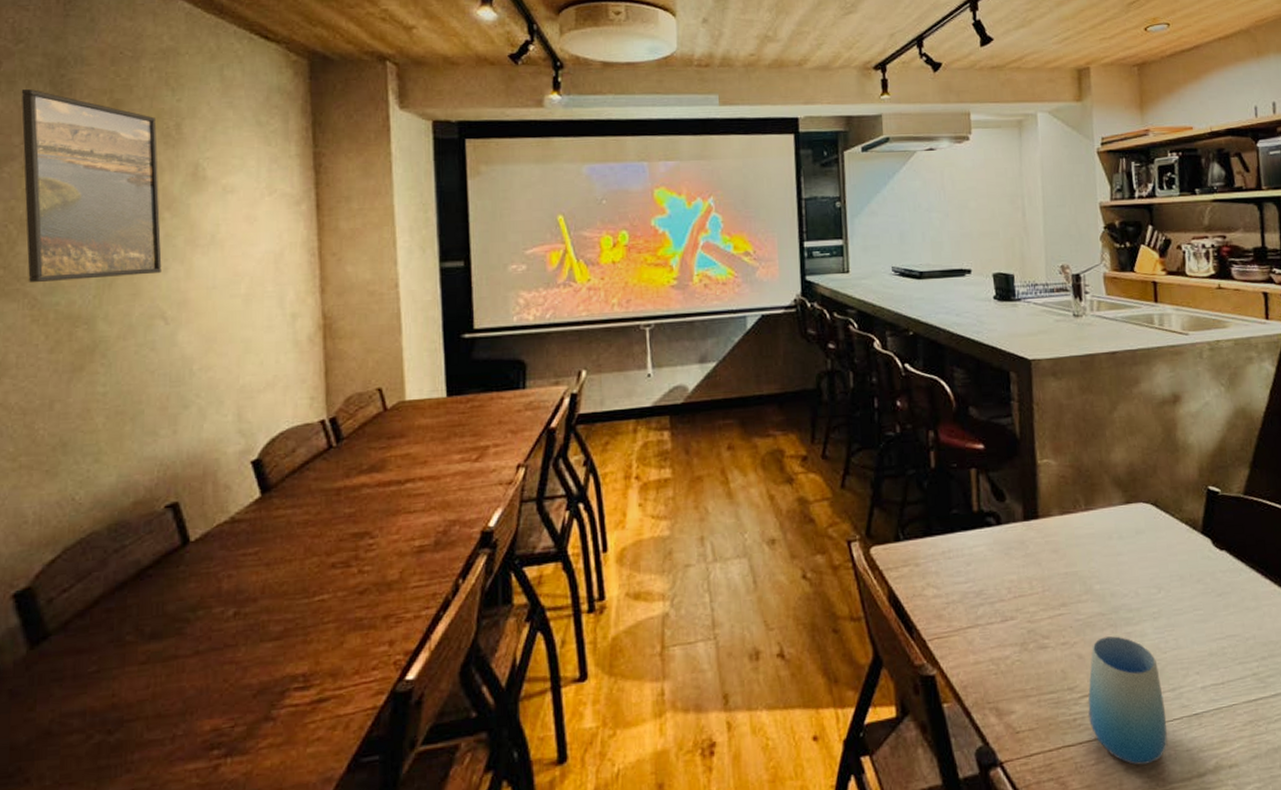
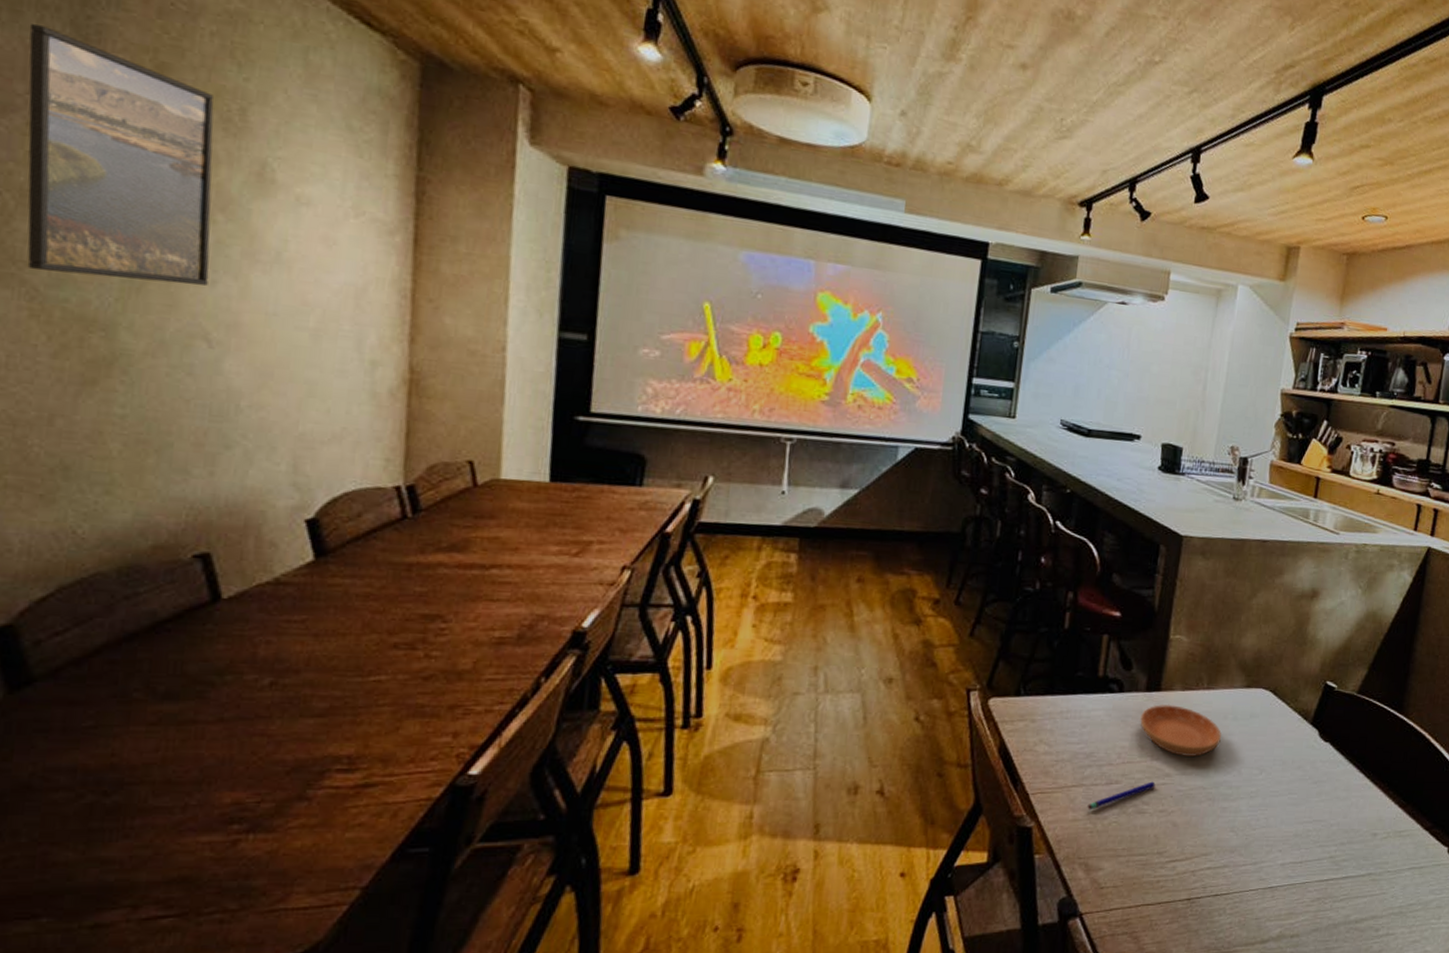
pen: none [986,613,1052,651] -> present [1087,781,1156,810]
saucer: none [1023,530,1110,584] -> present [1140,704,1222,757]
cup: present [1088,636,1168,766] -> none [1171,809,1246,928]

